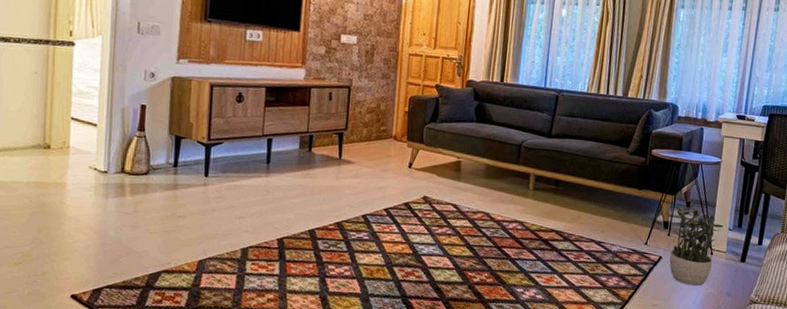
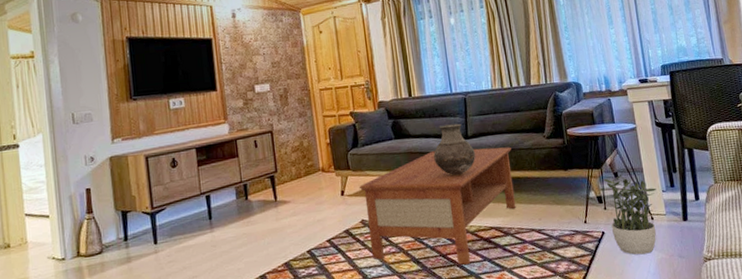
coffee table: none [427,142,592,261] -> present [359,147,516,265]
vase: none [511,118,555,173] -> present [433,123,476,176]

